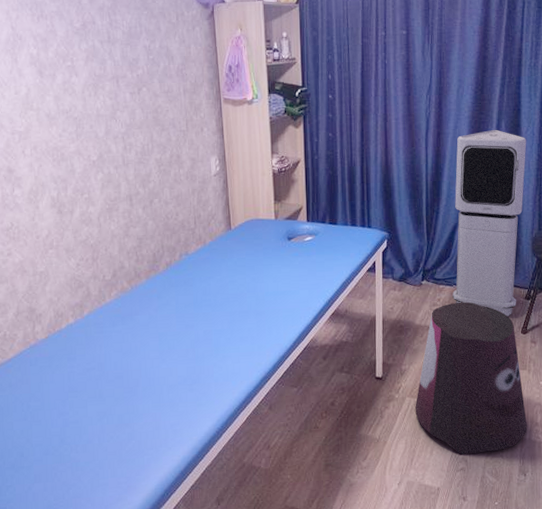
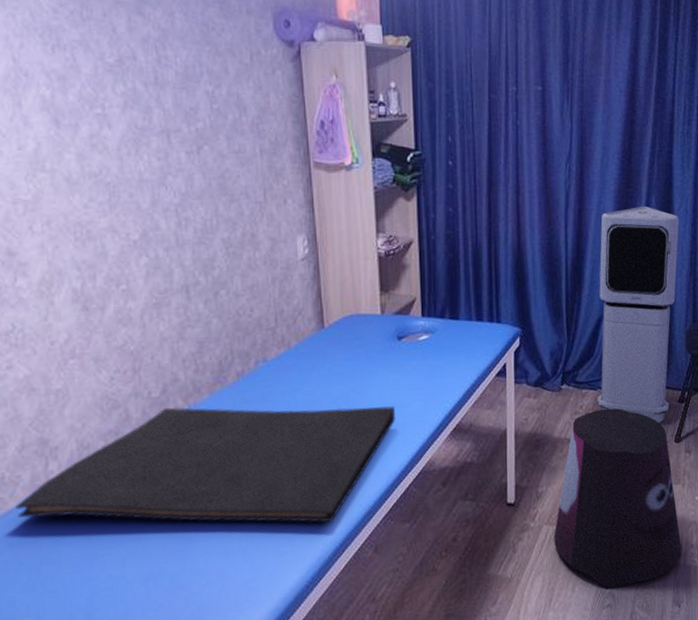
hand towel: none [13,288,286,384] -> present [15,406,395,523]

